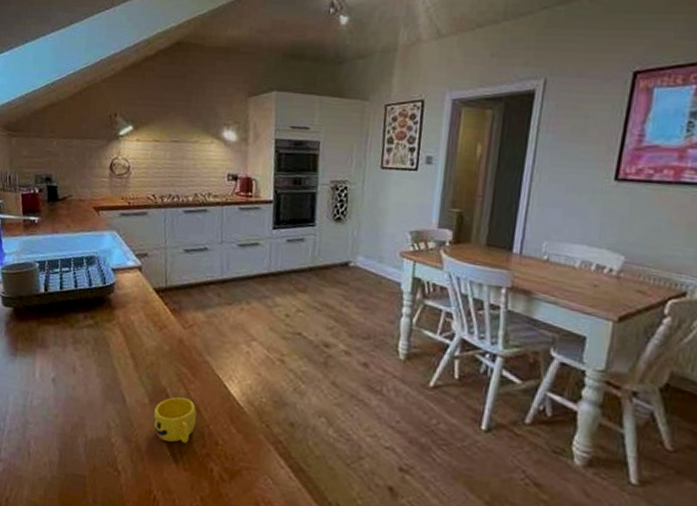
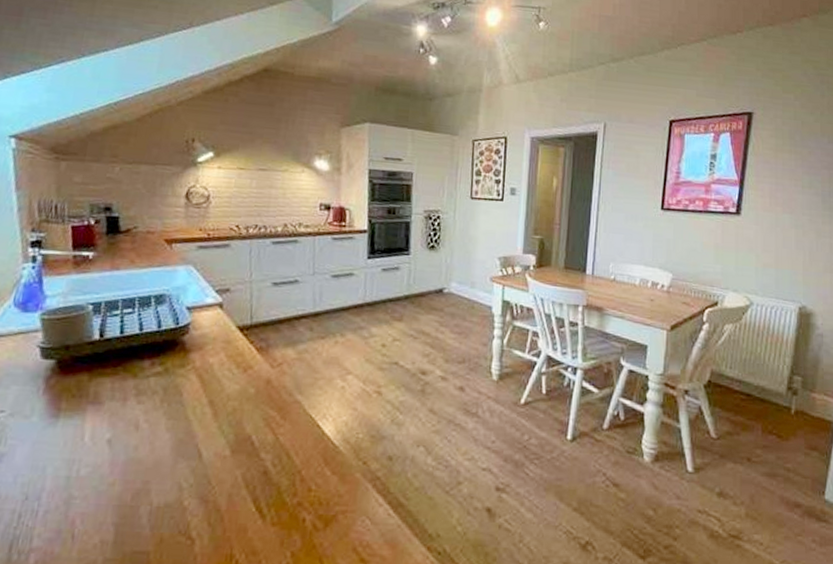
cup: present [153,396,197,443] -> none [235,443,286,495]

